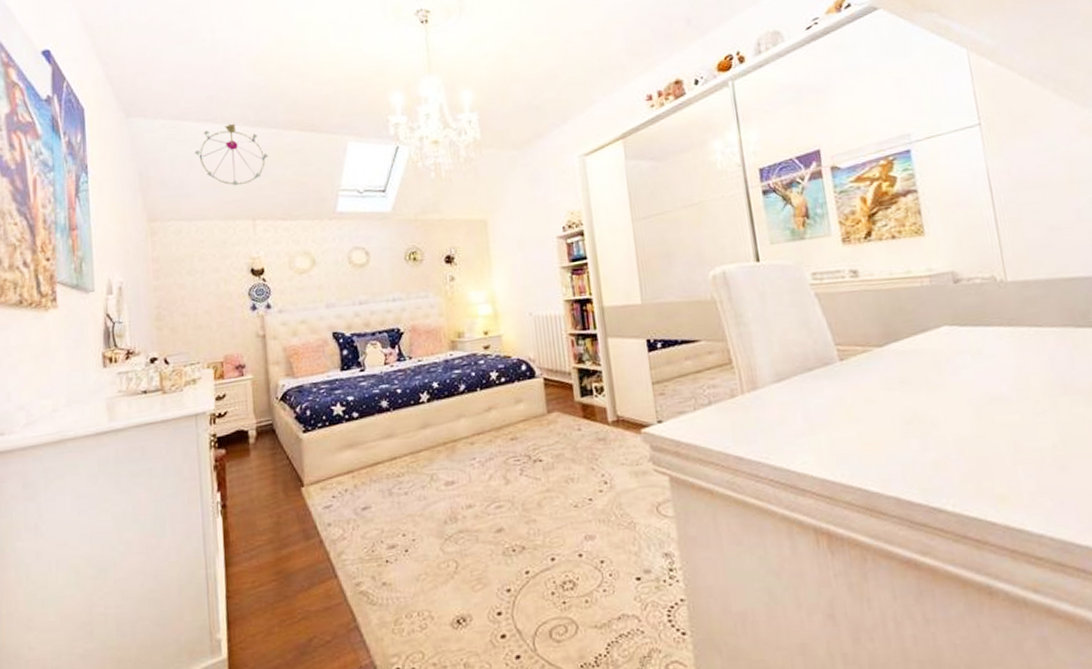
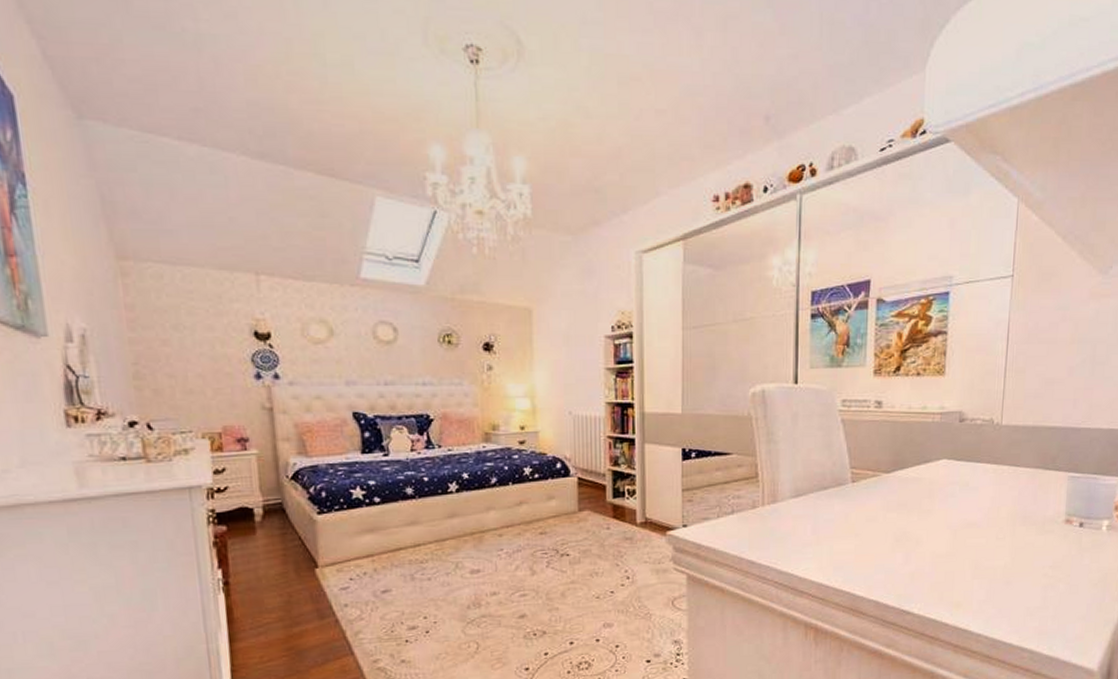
ceiling mobile: present [194,123,269,186] -> none [176,149,275,230]

